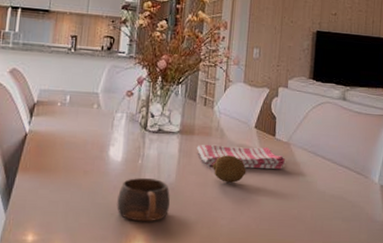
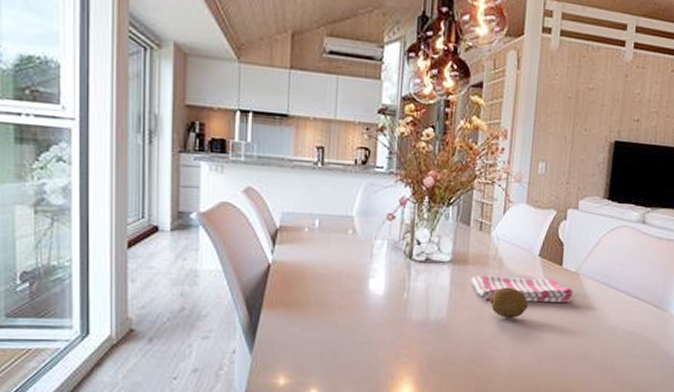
cup: present [117,177,171,222] -> none [380,313,442,362]

